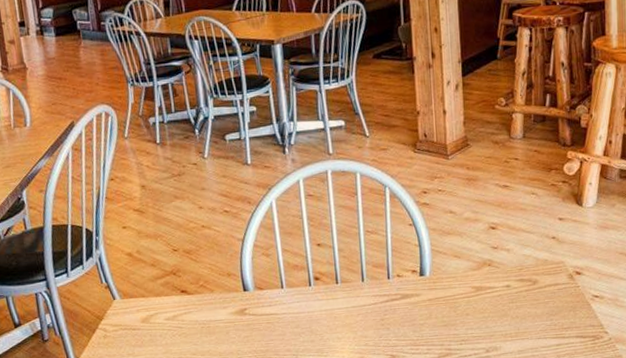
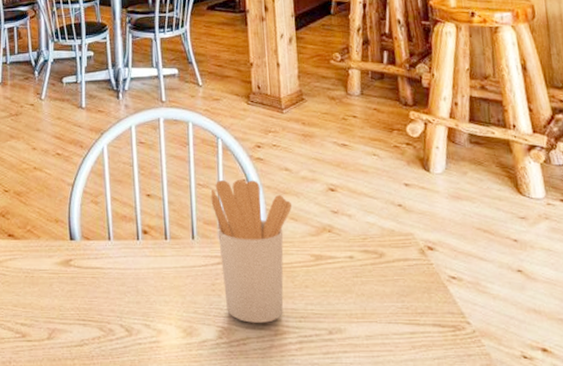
utensil holder: none [379,223,455,349] -> present [210,179,292,323]

